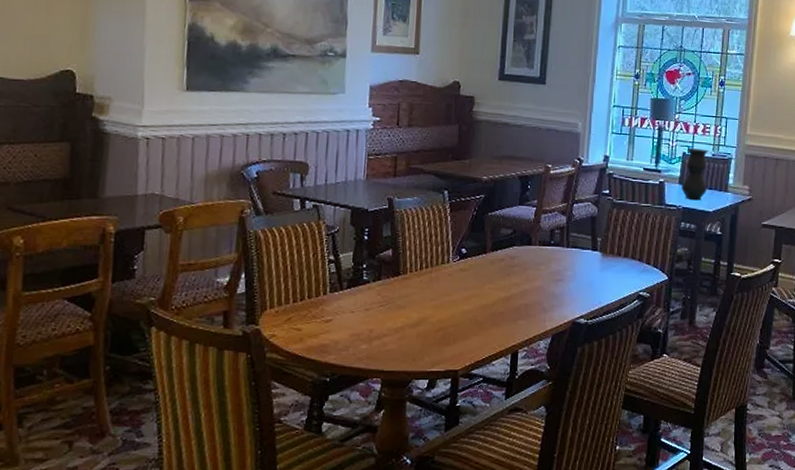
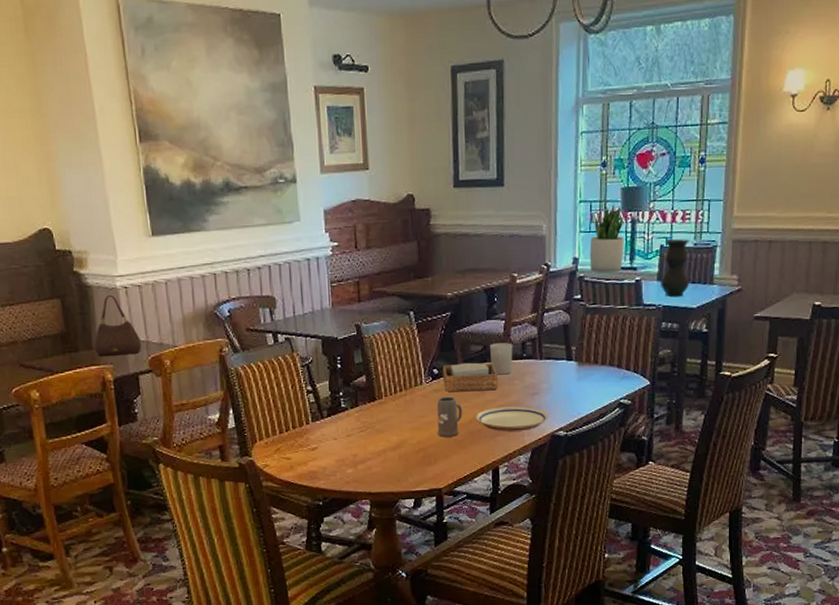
handbag: none [100,143,154,208] -> present [94,294,142,357]
beer mug: none [460,276,488,317] -> present [436,396,463,437]
napkin holder: none [470,244,525,274] -> present [442,362,498,391]
plate: none [500,290,571,316] -> present [476,406,549,432]
candle holder: none [519,228,542,260] -> present [489,343,513,375]
planter: none [619,111,653,173] -> present [589,203,625,273]

